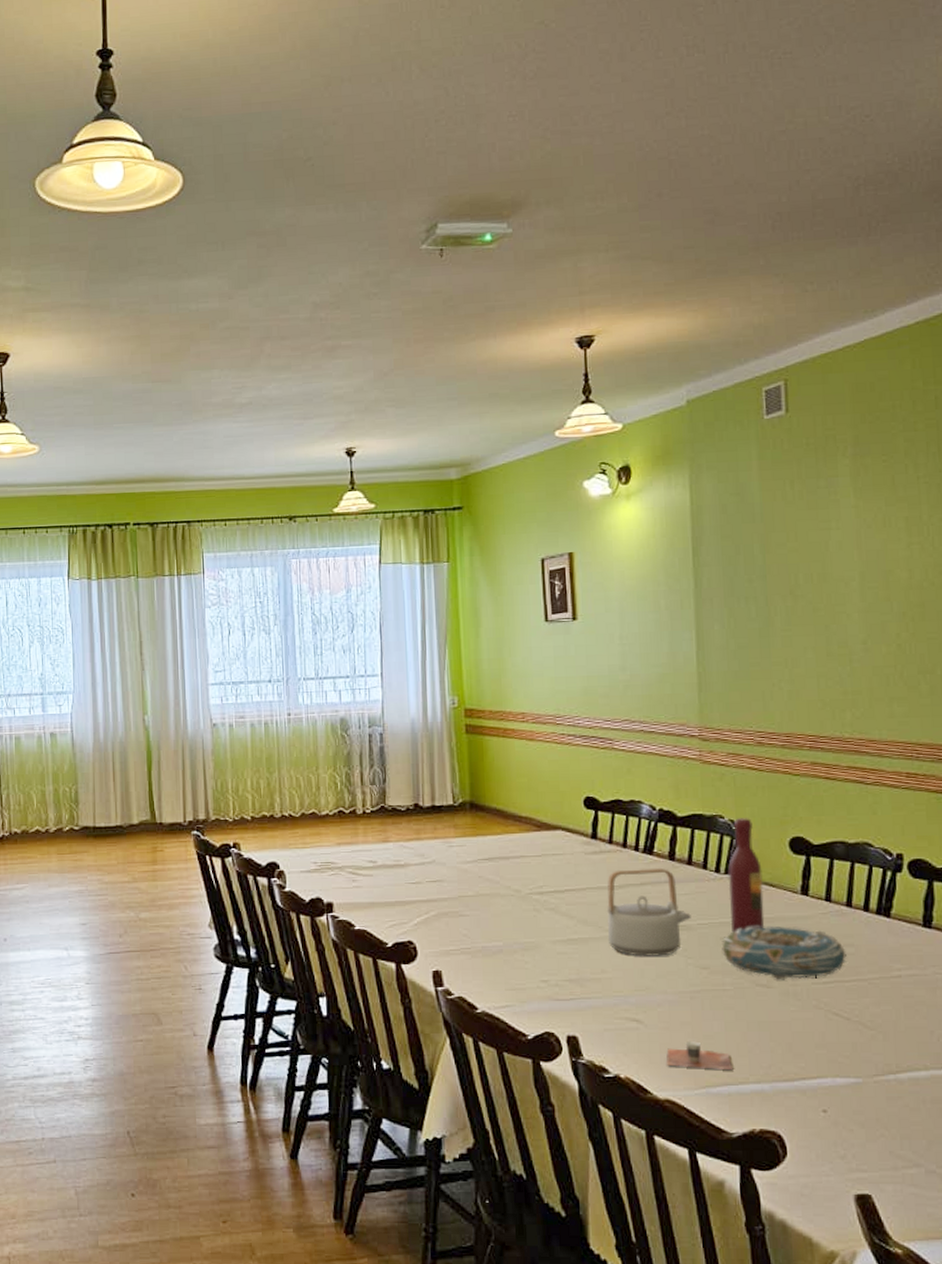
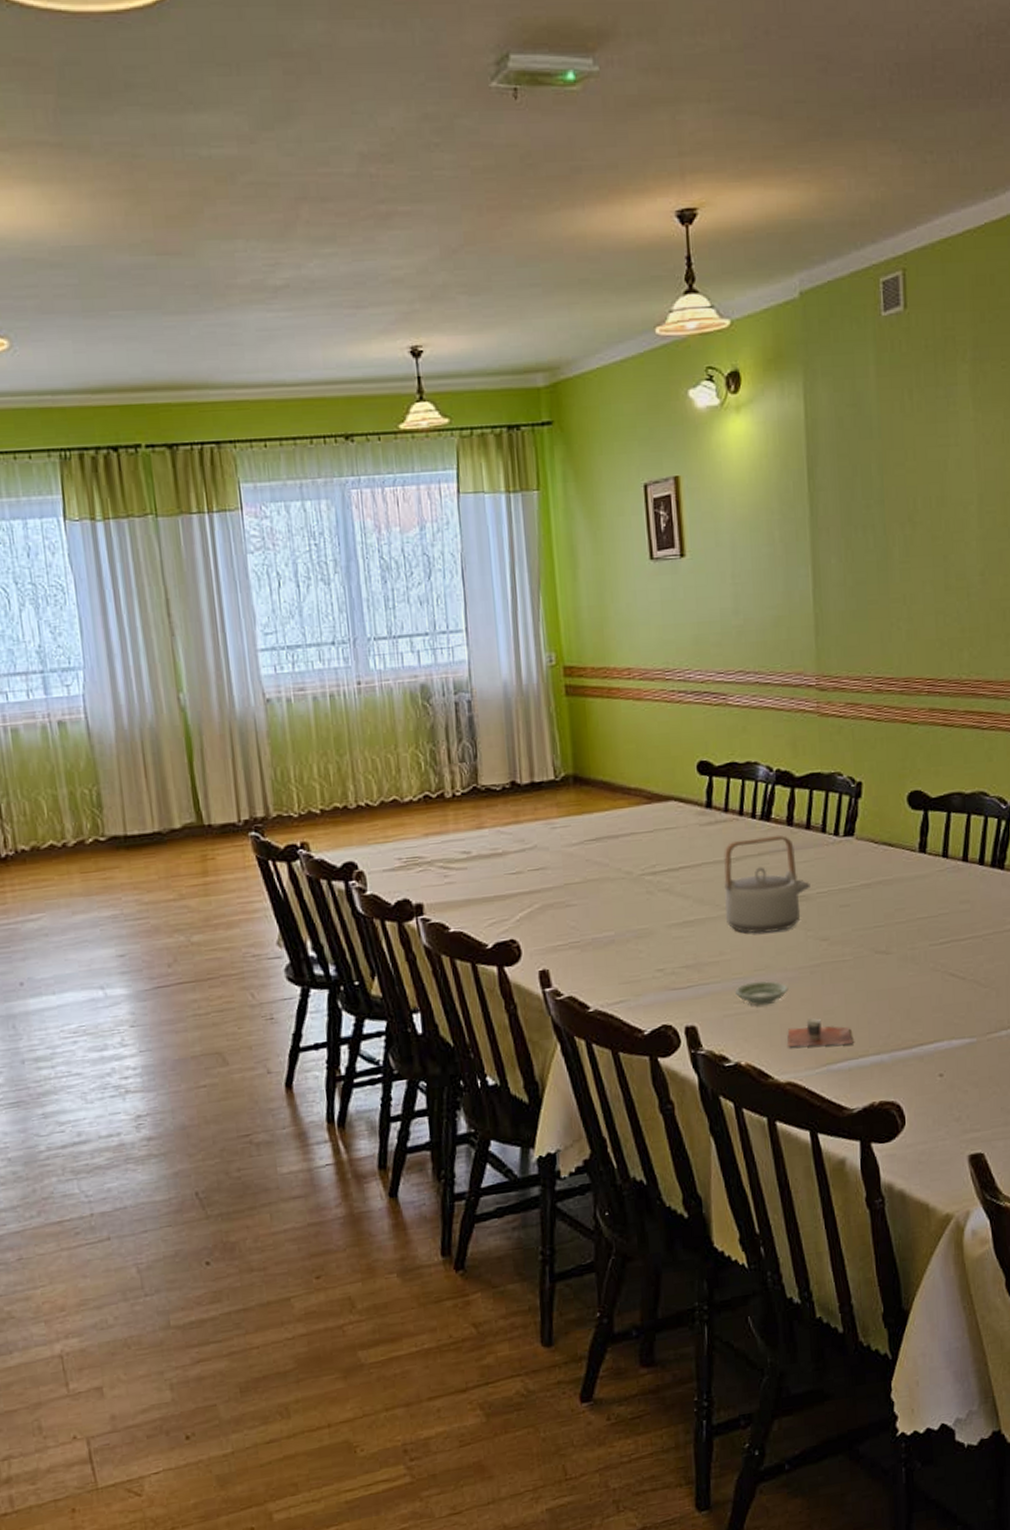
saucer: none [615,1002,668,1024] -> present [734,981,789,1006]
decorative bowl: present [721,925,847,980] -> none [841,887,962,945]
wine bottle: present [727,818,765,933] -> none [846,773,884,899]

